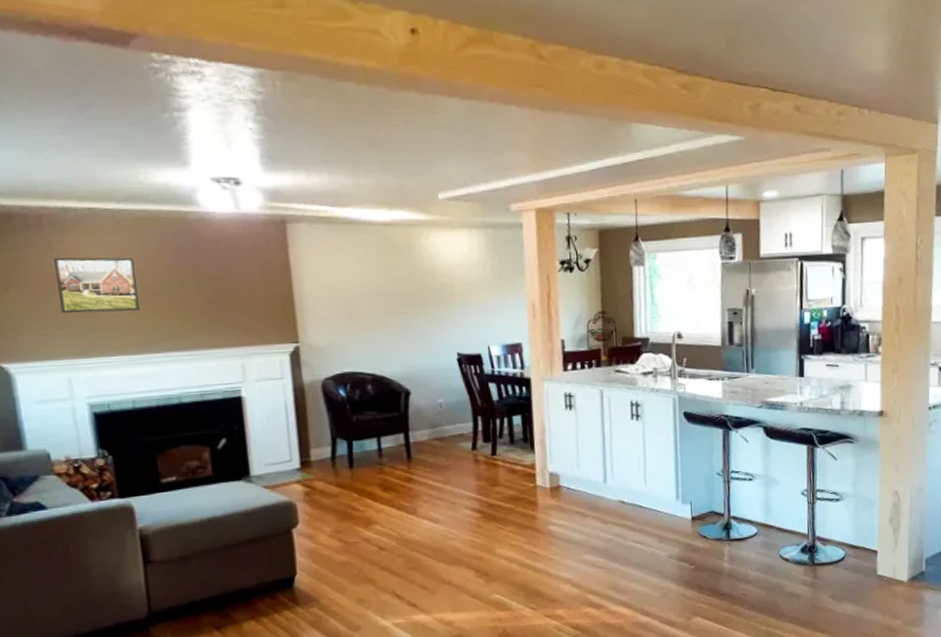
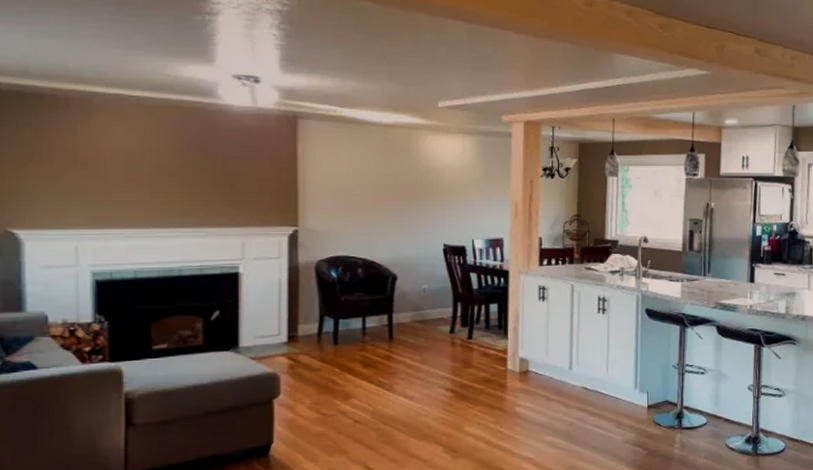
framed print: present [54,257,139,314] -> none [77,136,152,189]

